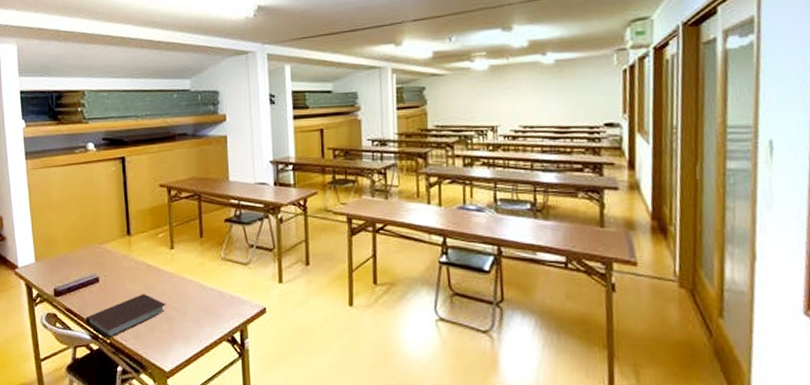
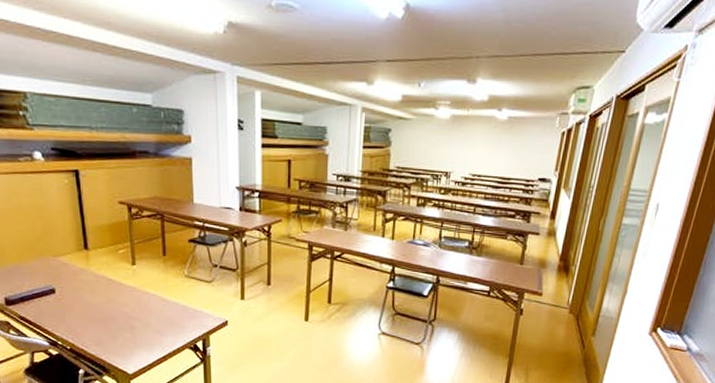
notebook: present [86,294,166,339] -> none [42,305,128,346]

